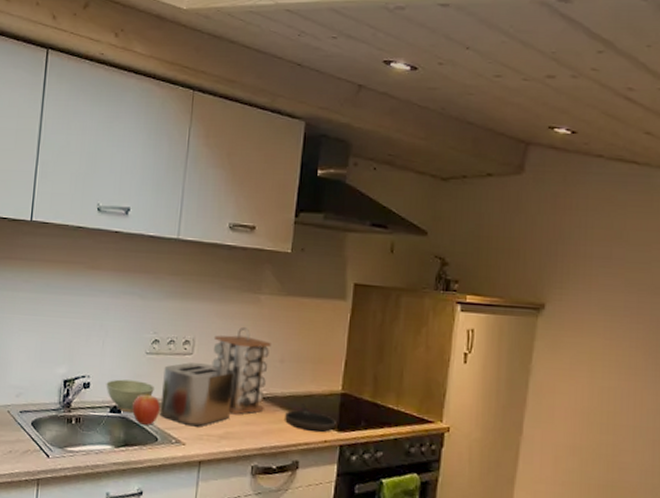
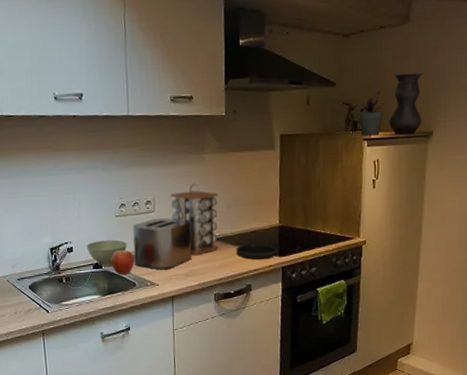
potted plant: none [448,247,488,300] -> present [354,90,386,137]
vase: none [490,230,536,305] -> present [389,72,423,136]

